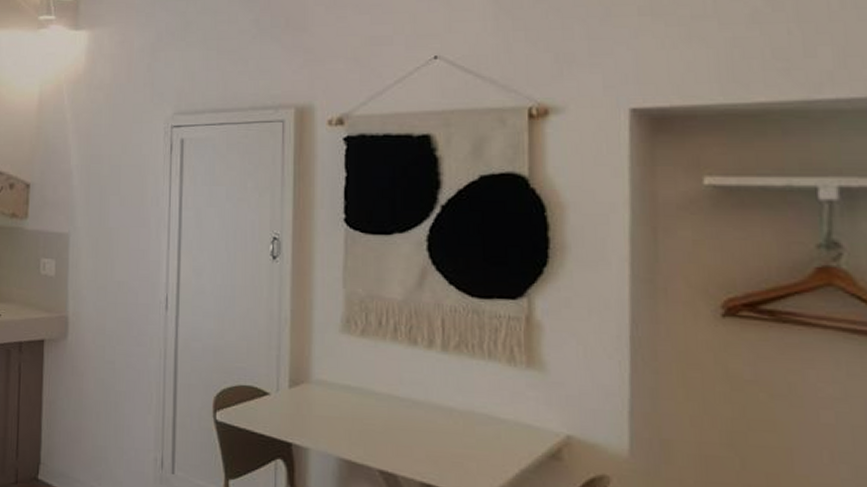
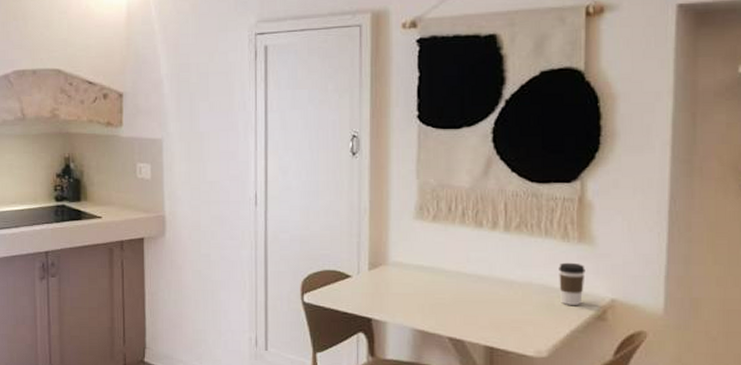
coffee cup: none [505,390,536,441] -> present [559,262,585,305]

